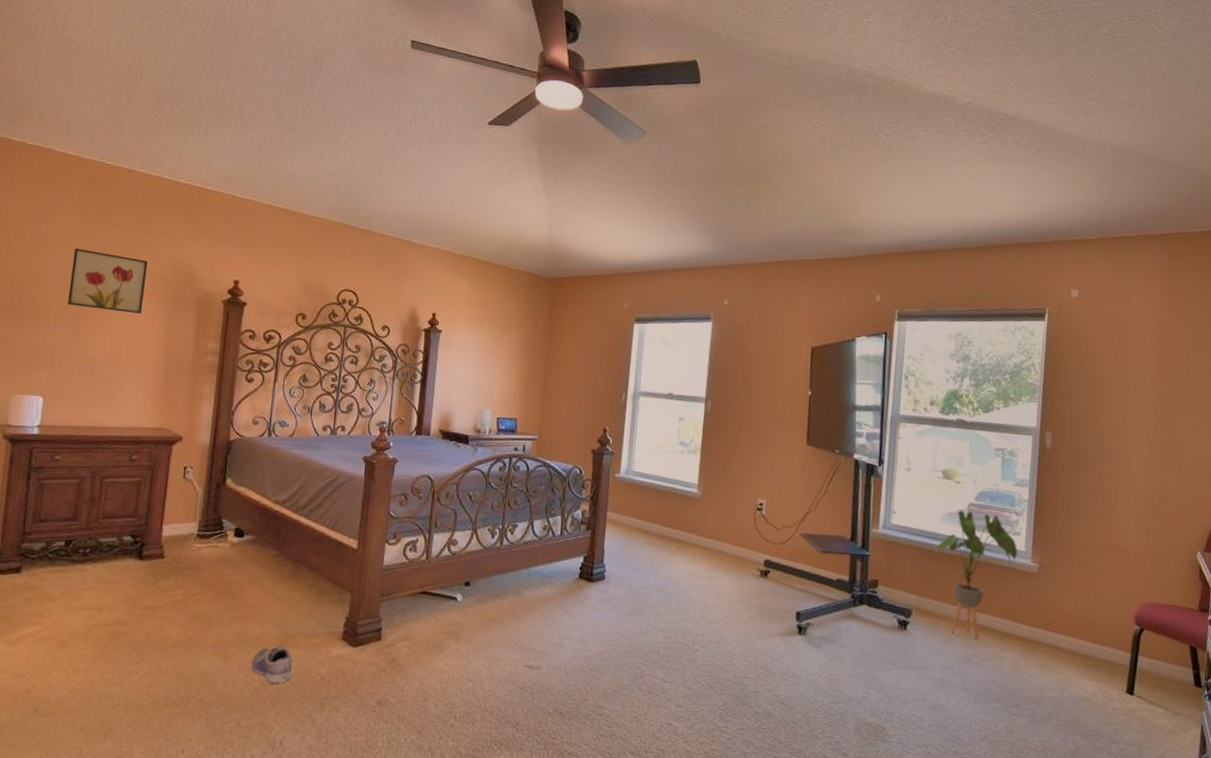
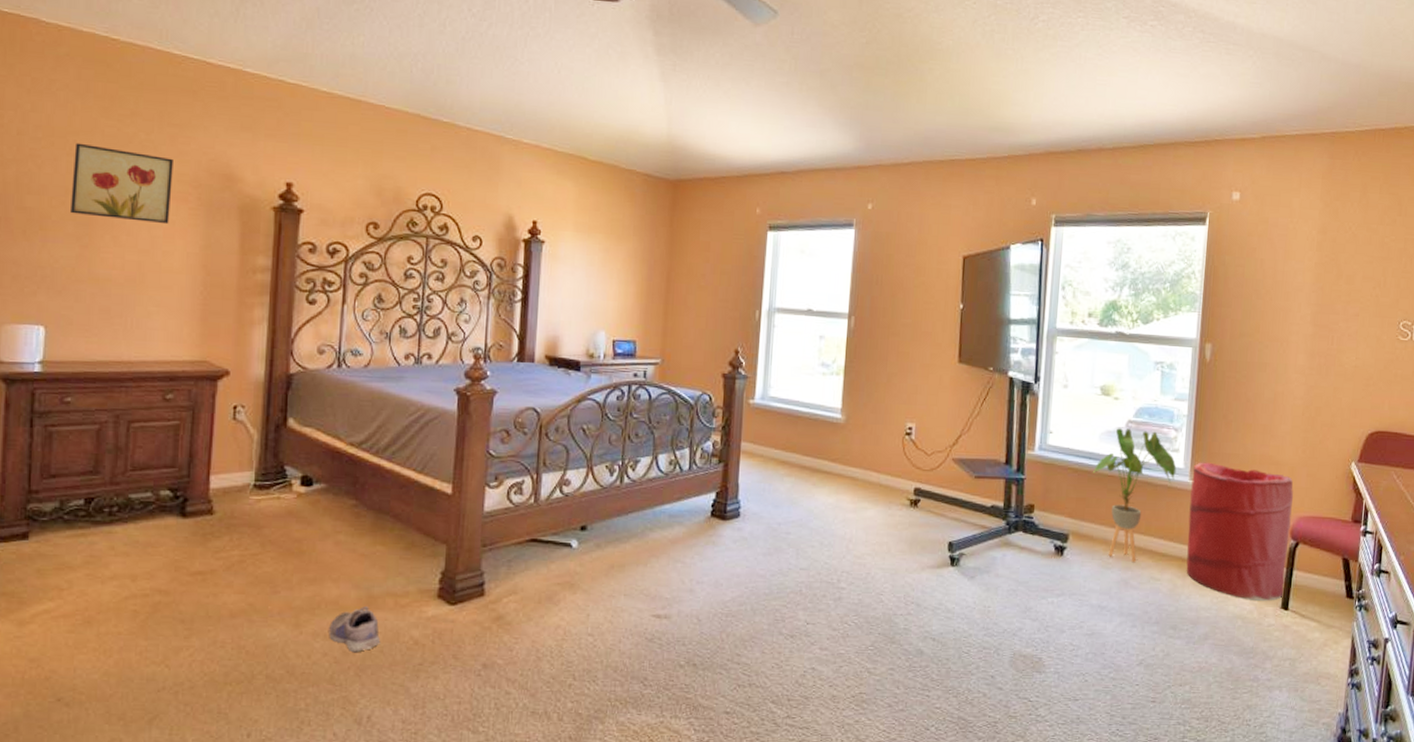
laundry hamper: none [1028,546,1138,685] -> present [1186,462,1294,601]

